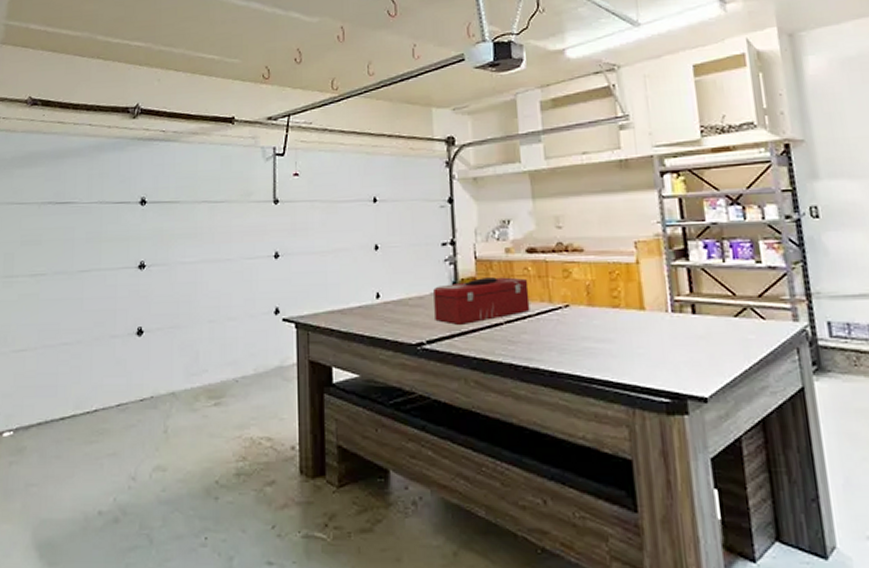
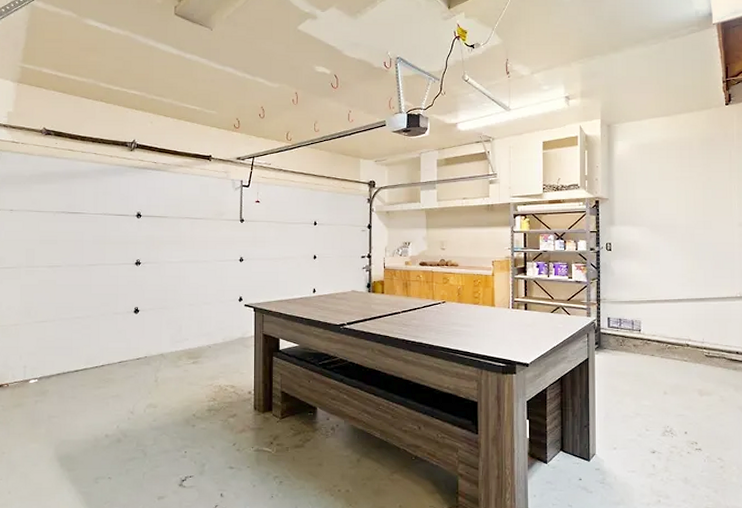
toolbox: present [433,277,530,325] -> none [354,281,419,312]

